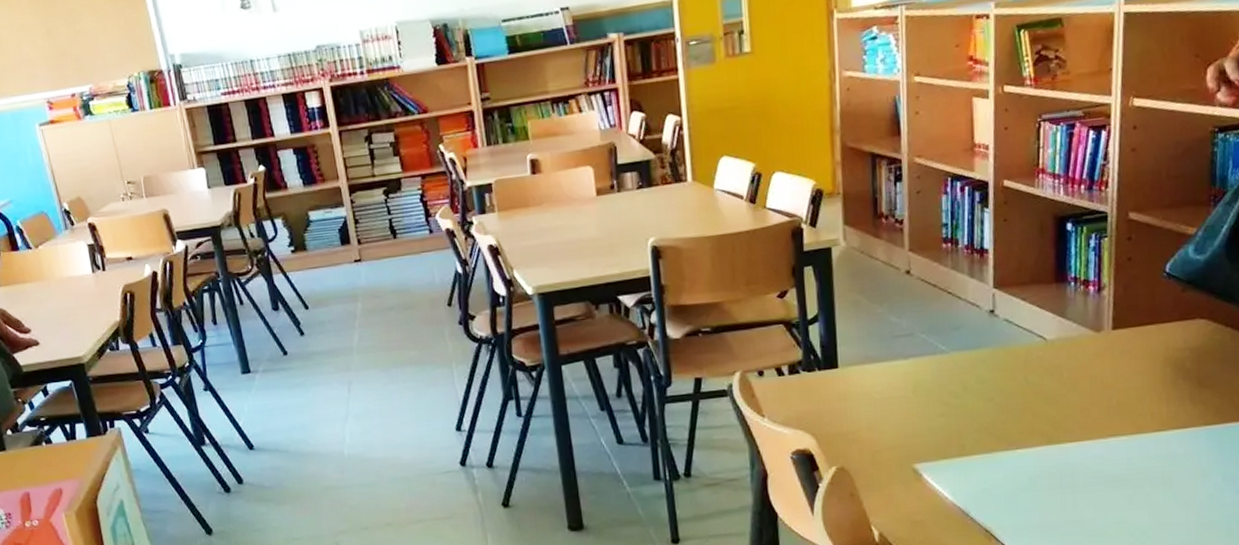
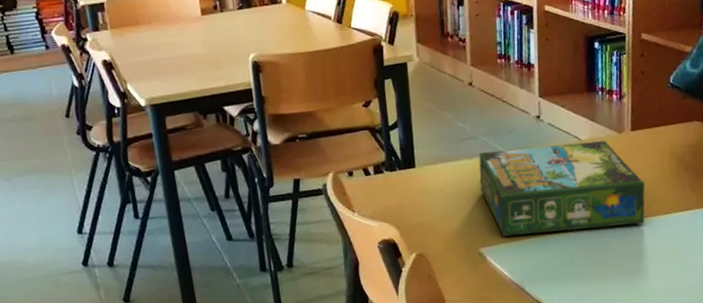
board game: none [916,341,1130,452] -> present [479,140,645,237]

